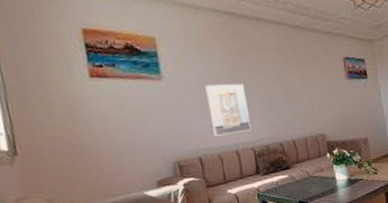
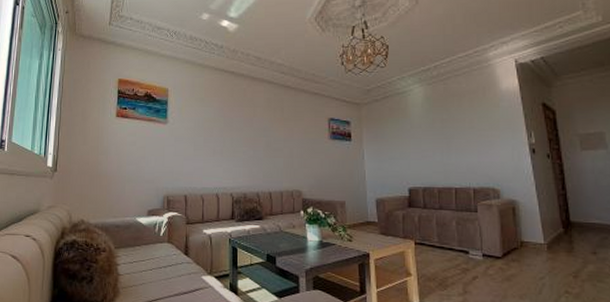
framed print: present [205,83,251,137] -> none [200,132,233,178]

